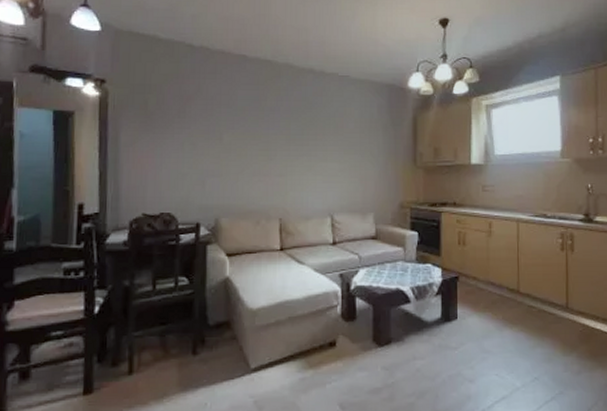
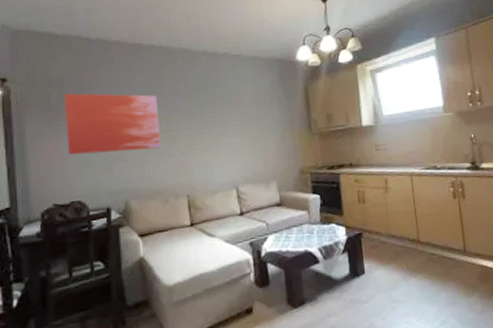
wall art: none [161,101,258,167] -> present [65,93,161,155]

